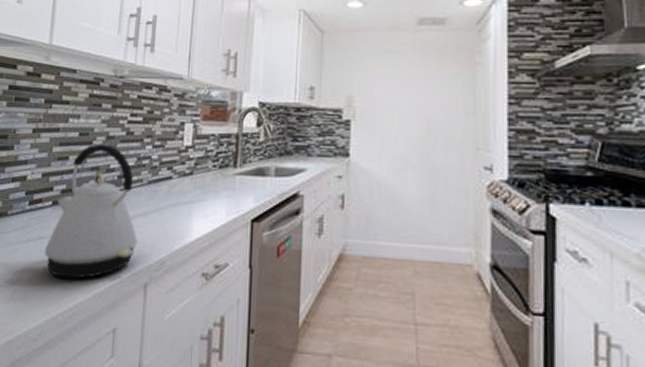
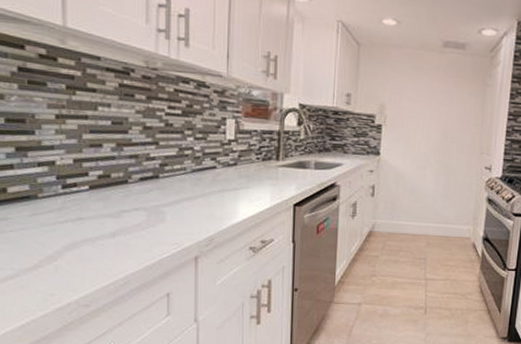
kettle: present [44,143,138,279] -> none [86,133,185,254]

